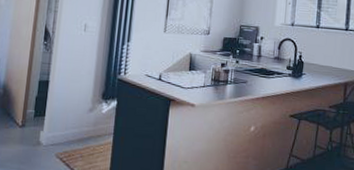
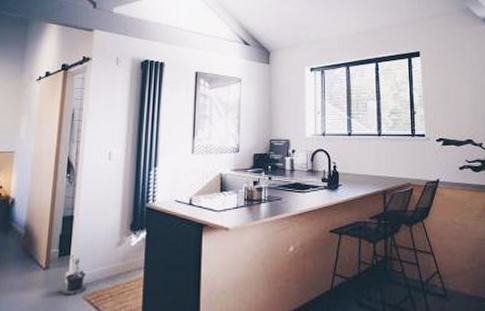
potted plant: none [33,116,59,153] -> present [58,255,87,296]

